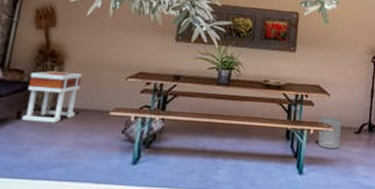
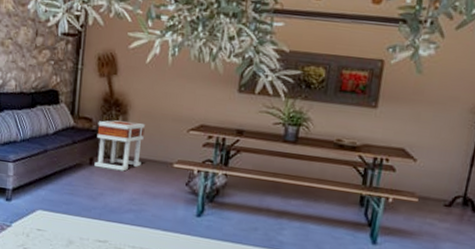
waste bin: present [318,116,343,149] -> none [397,184,430,221]

